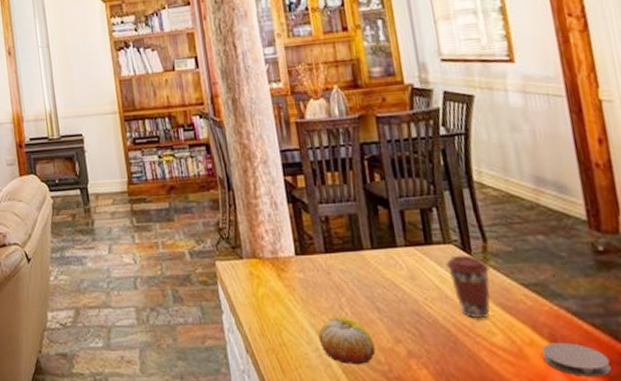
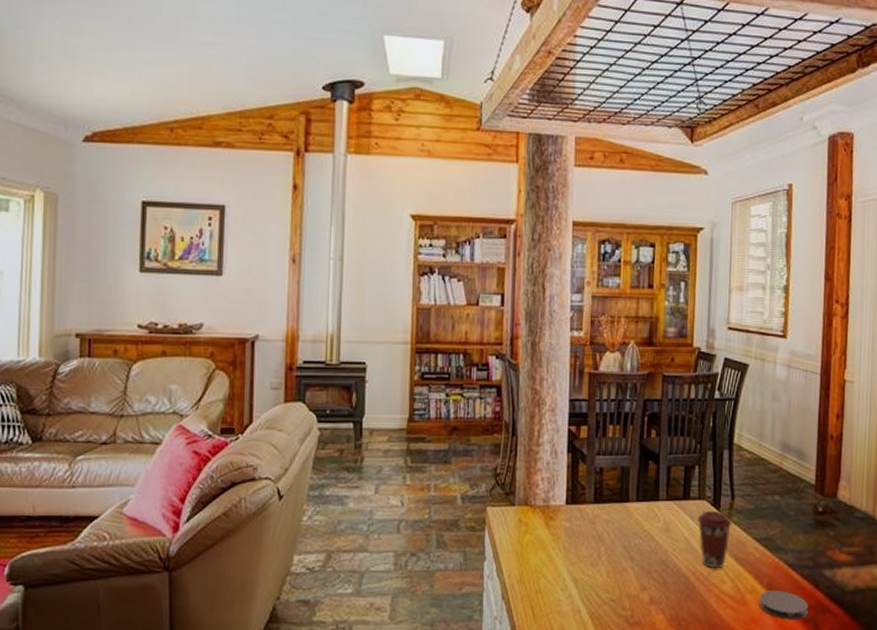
fruit: present [318,316,375,365] -> none [573,565,623,611]

